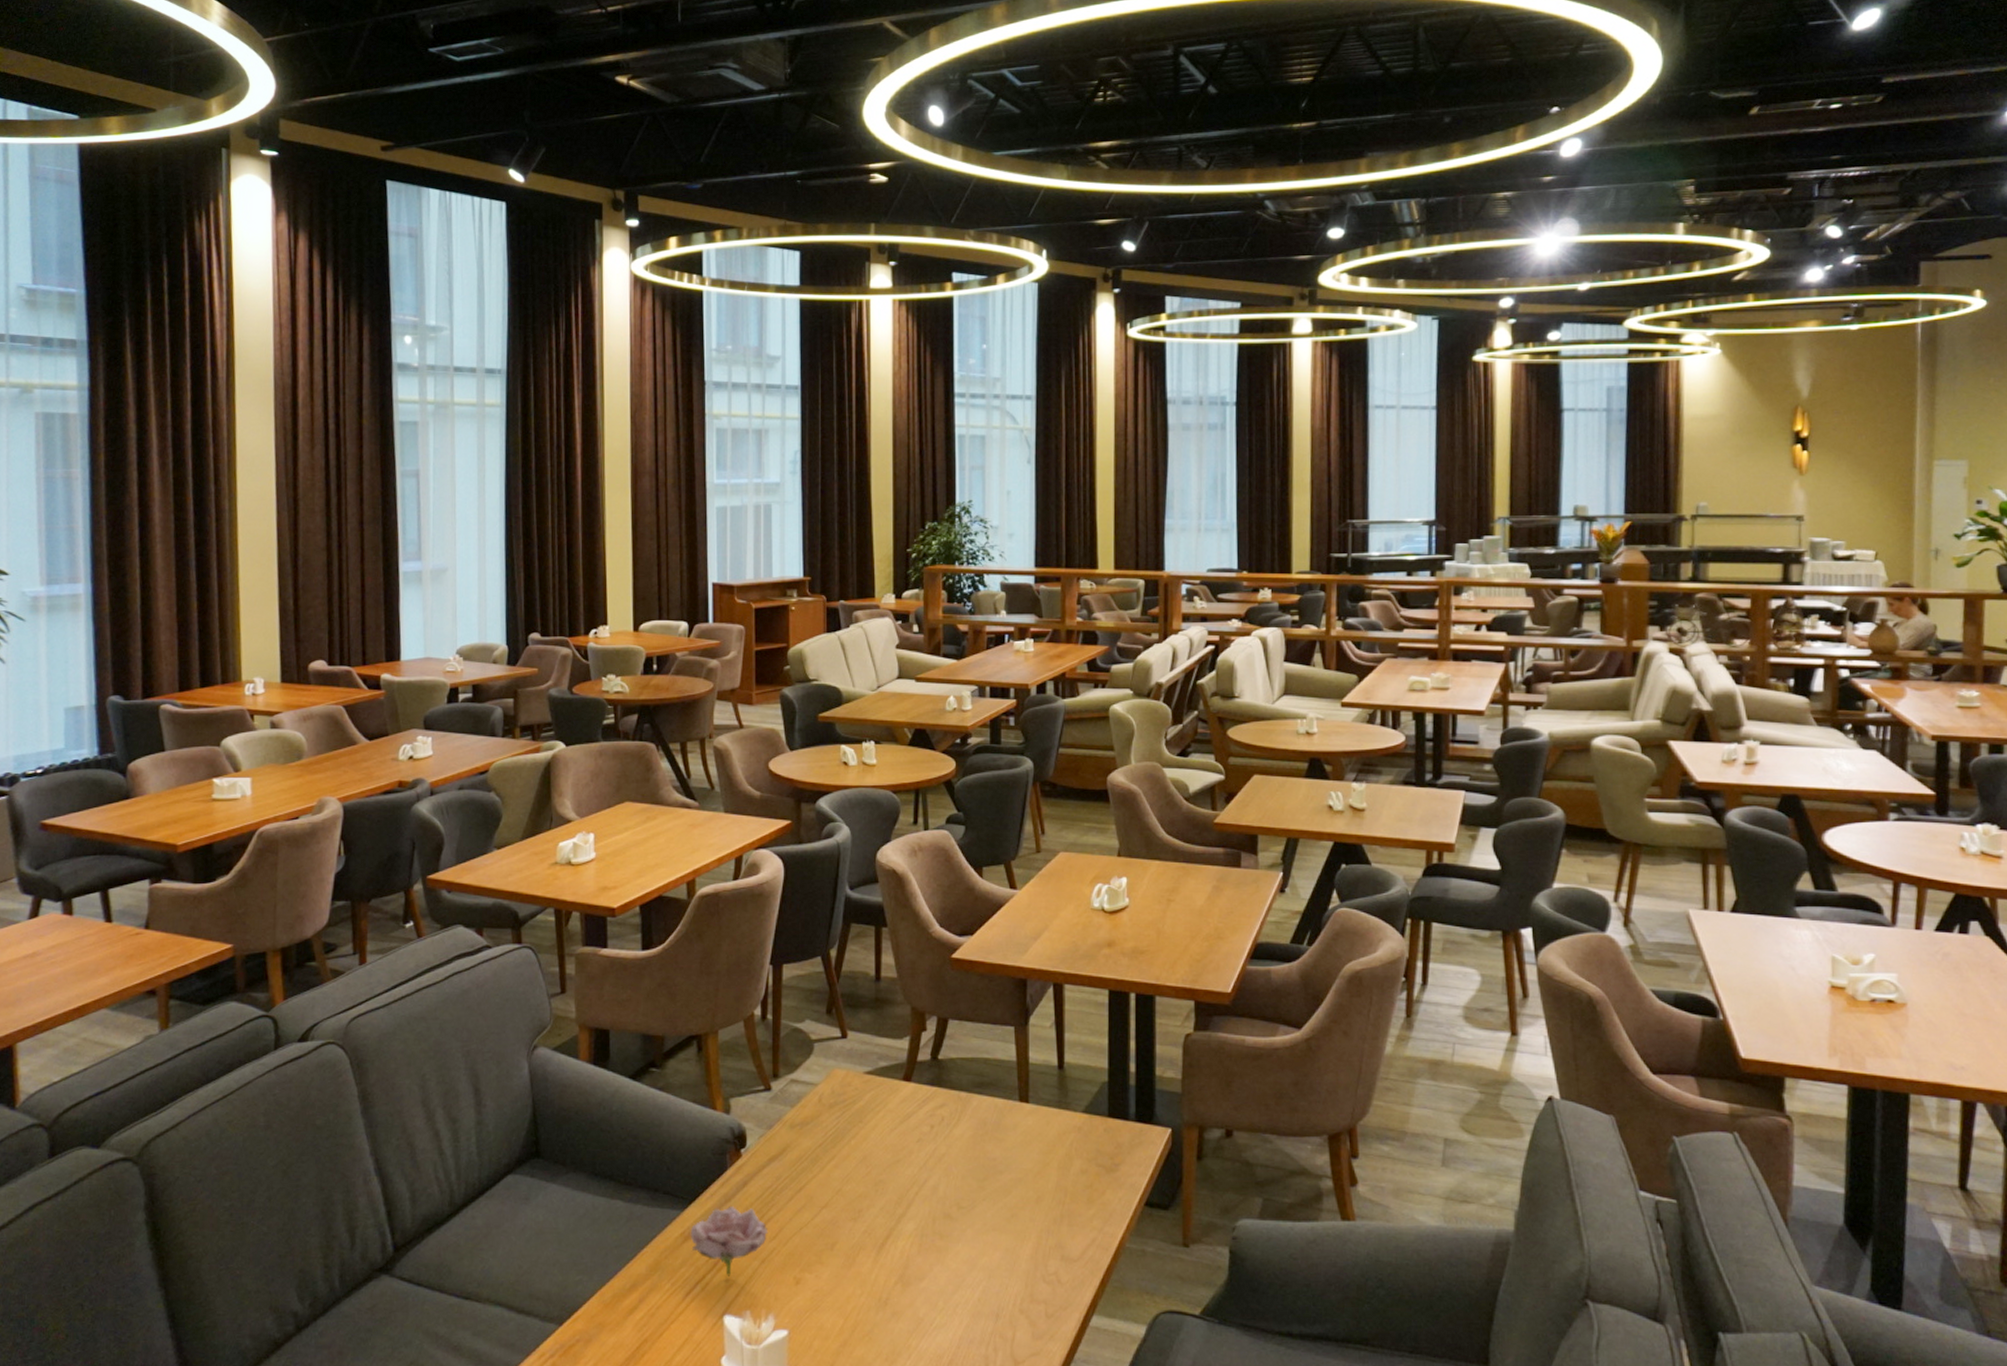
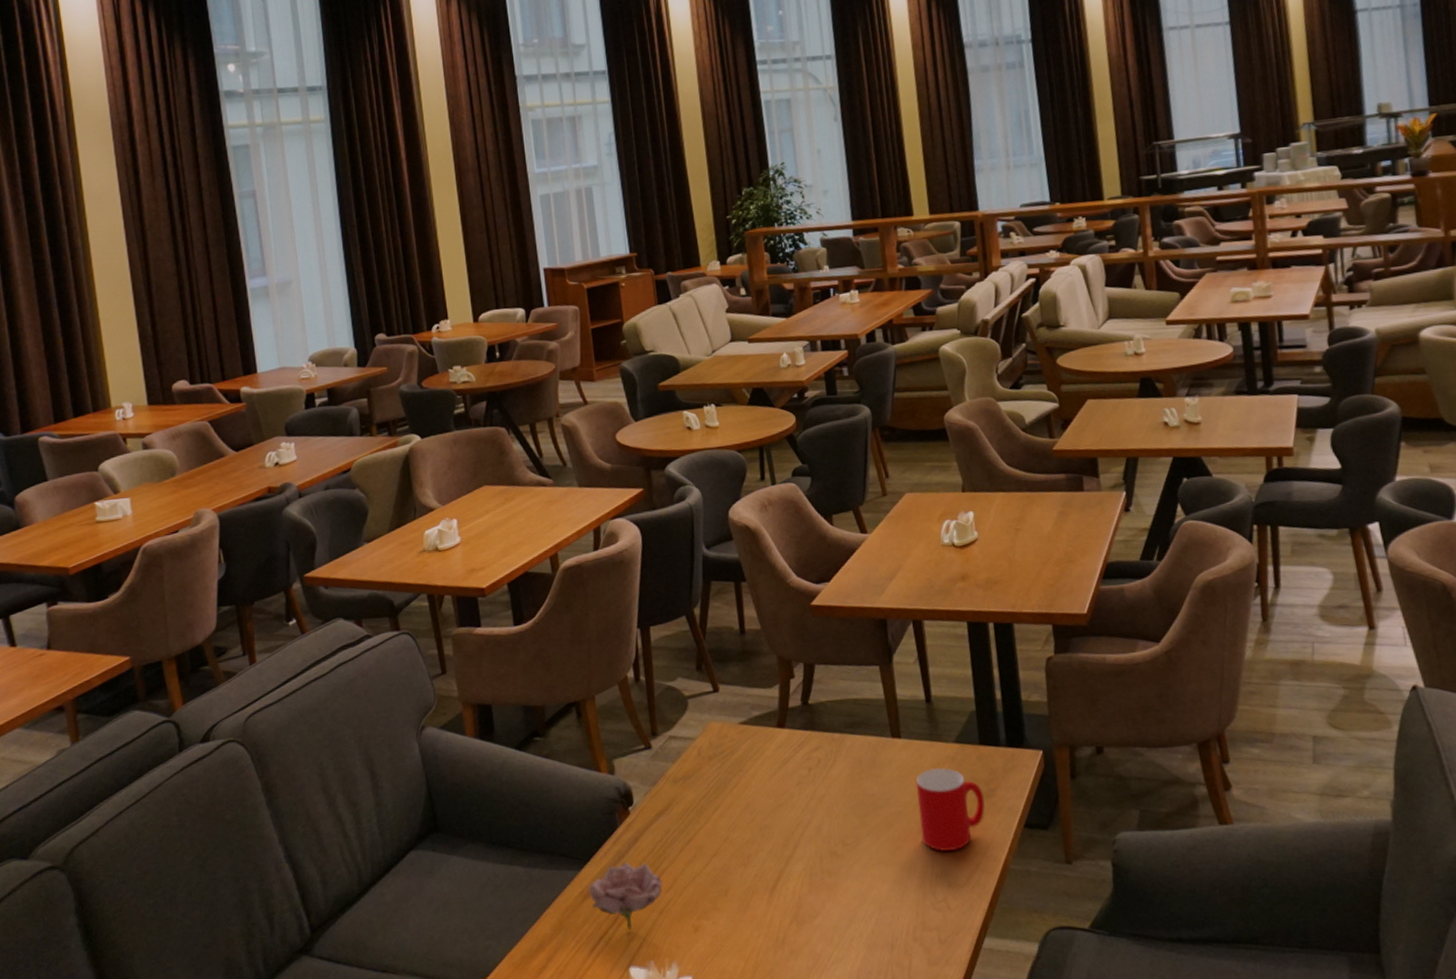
cup: none [1039,1137,1107,1223] -> present [916,768,985,851]

